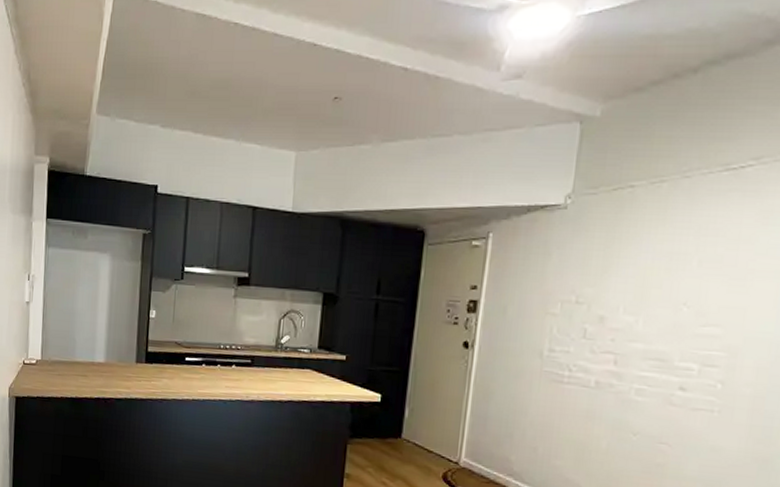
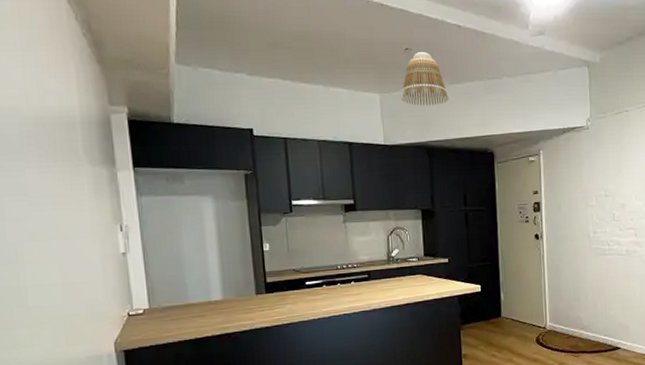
lamp shade: none [319,102,378,169] -> present [400,52,449,106]

